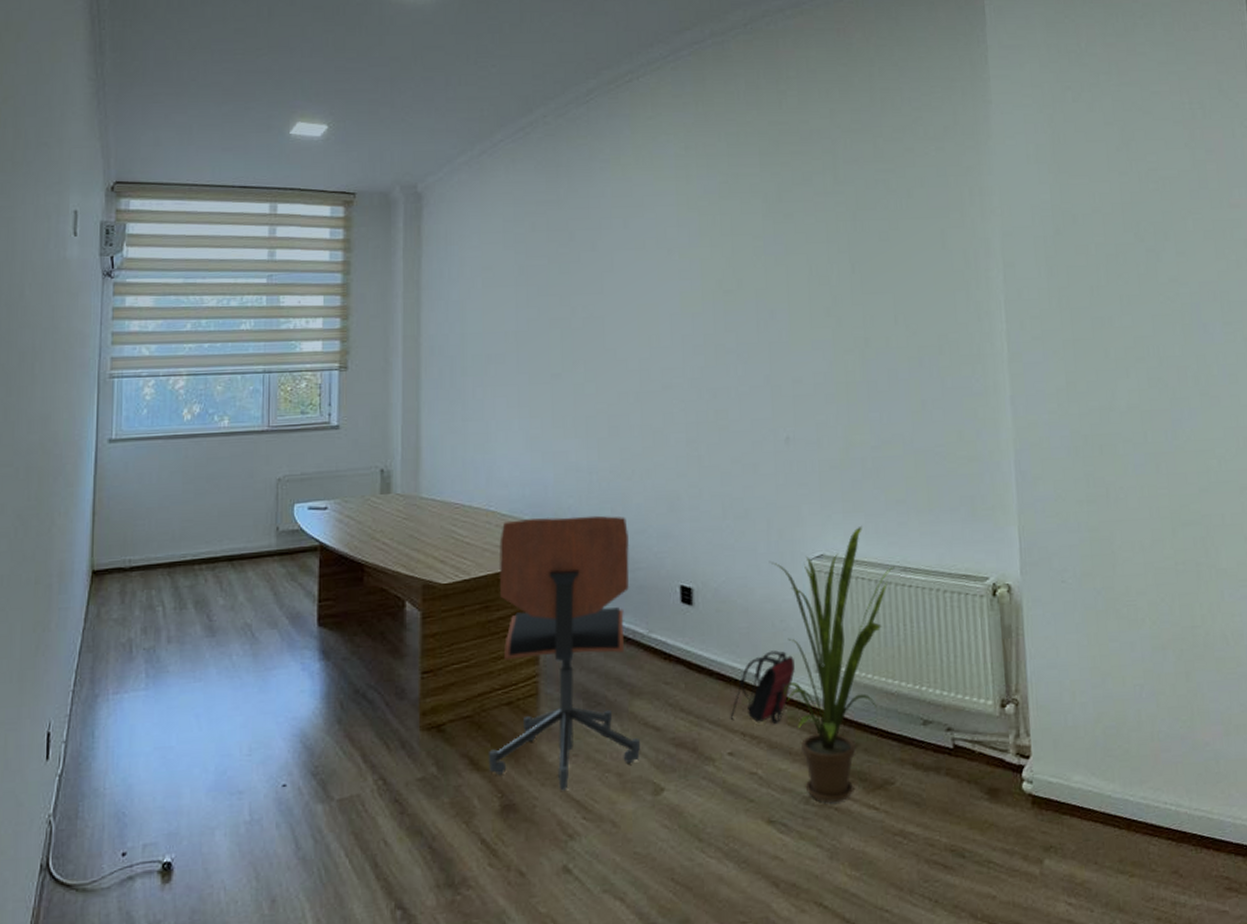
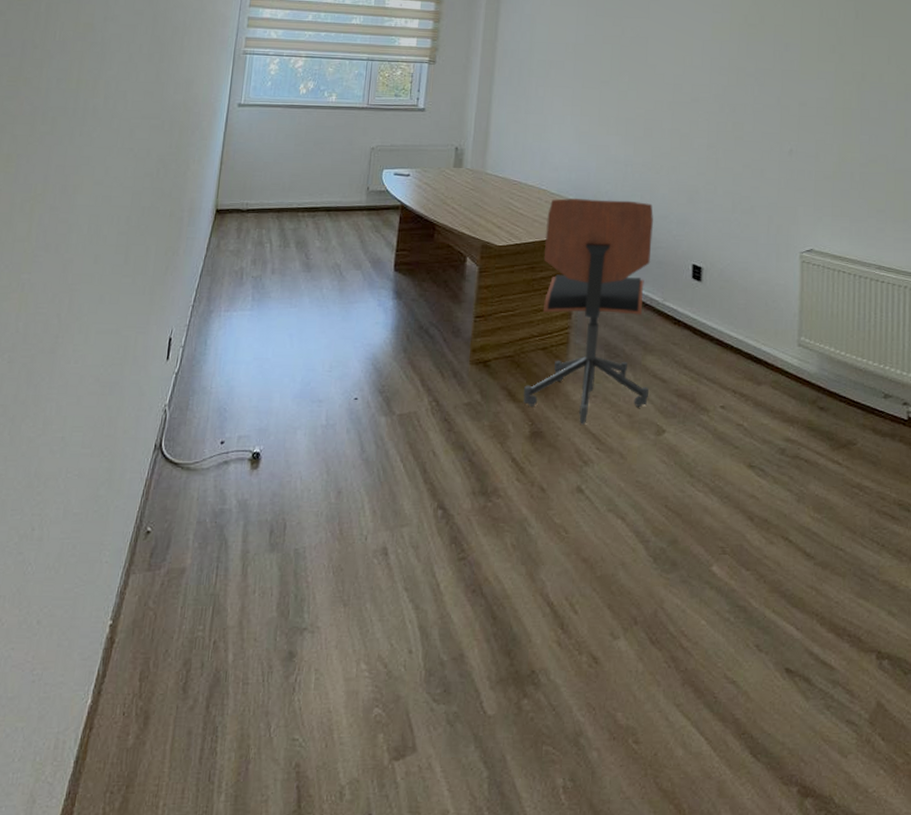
backpack: present [730,650,795,724] -> none [724,325,781,385]
house plant: present [770,525,894,803] -> none [768,228,871,455]

